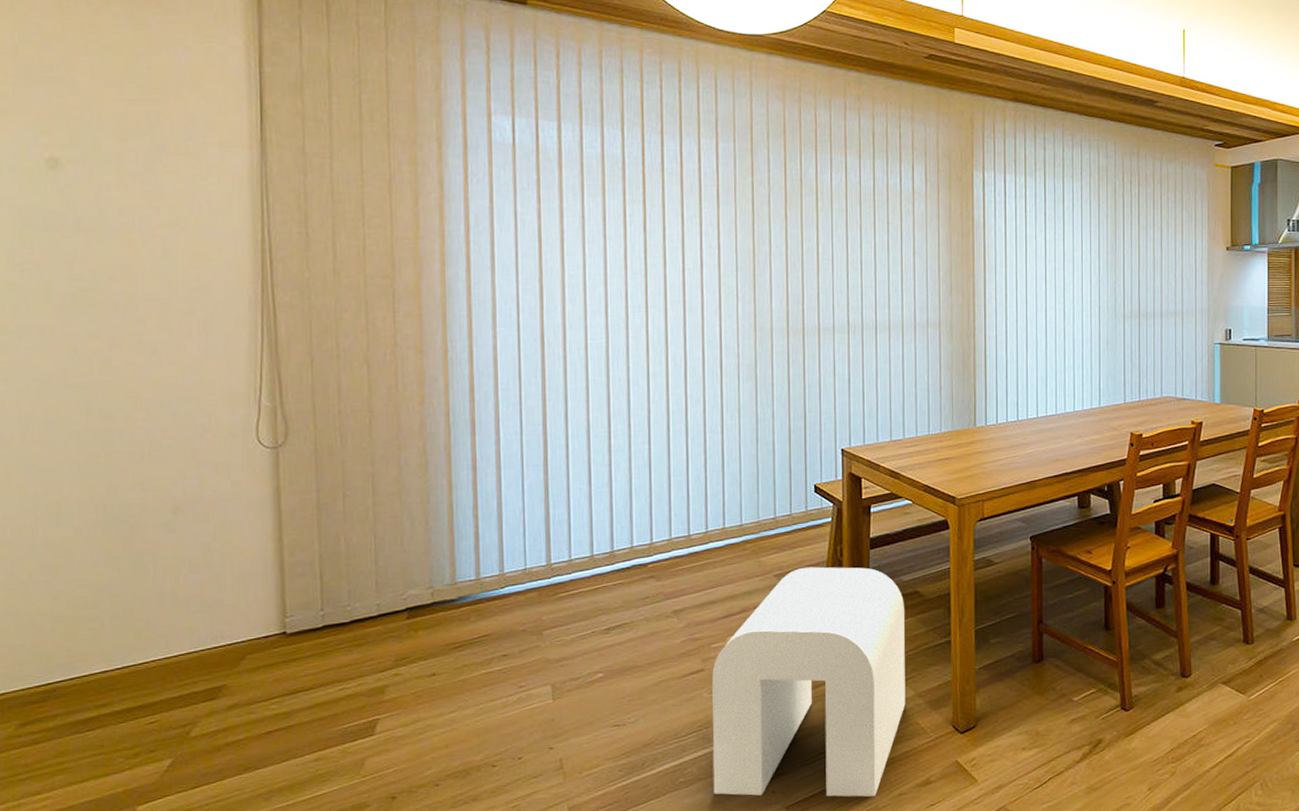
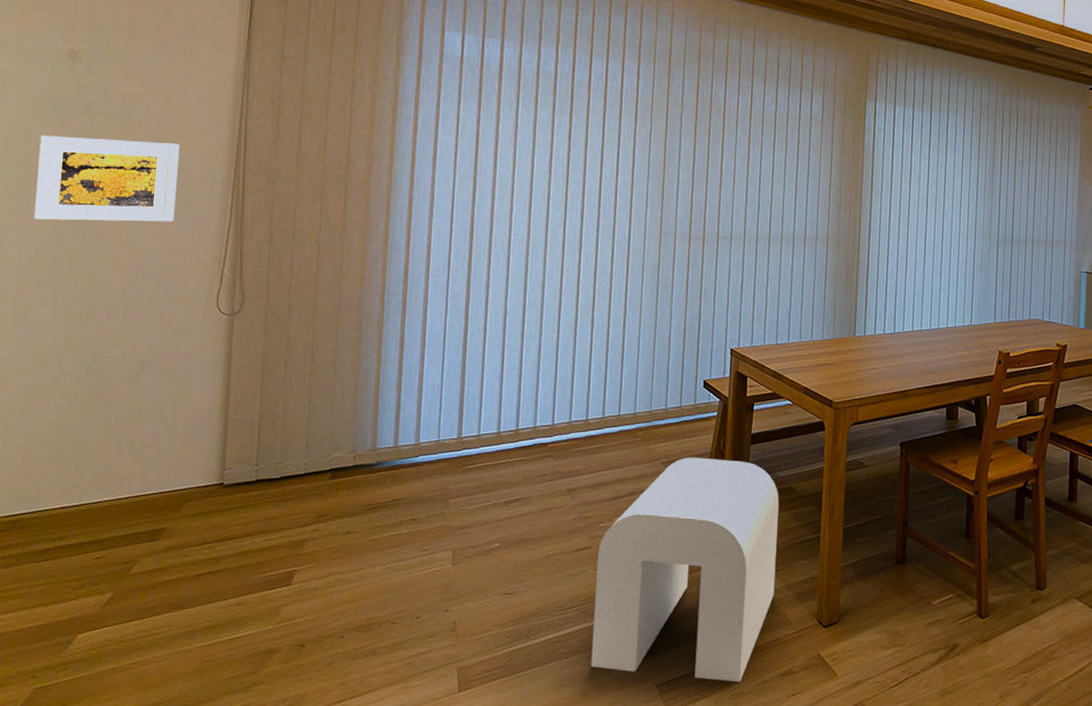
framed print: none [25,257,196,356] -> present [34,135,181,222]

